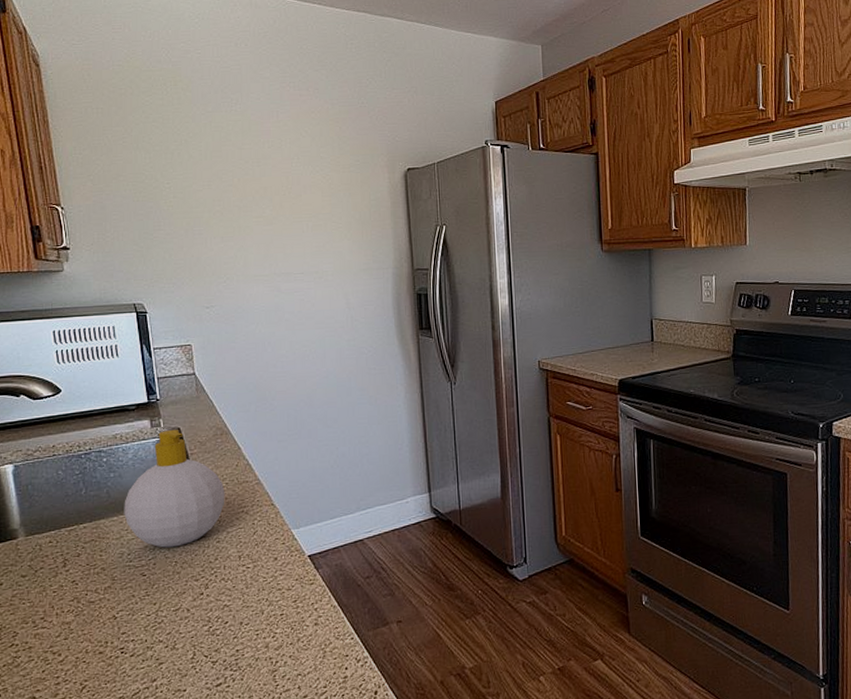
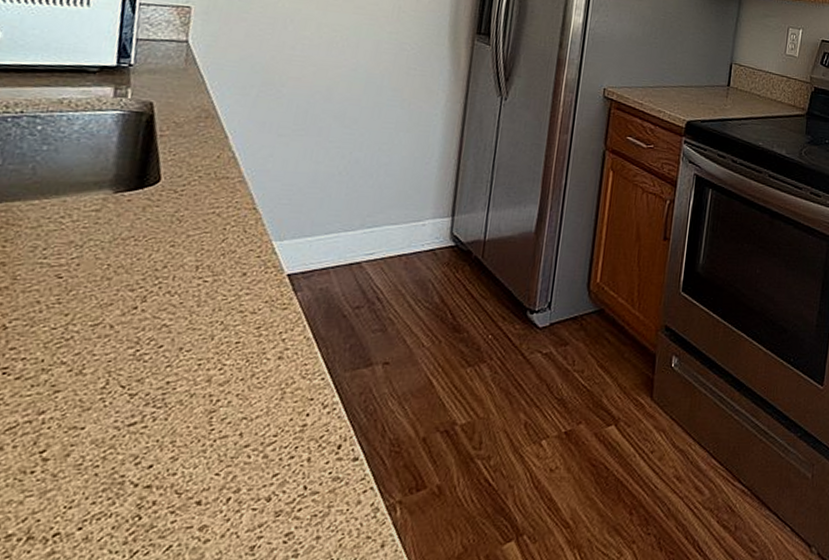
soap bottle: present [124,430,225,548] -> none [49,103,196,246]

